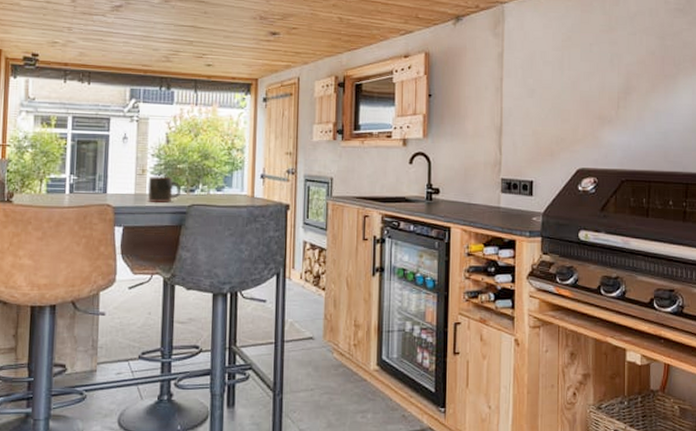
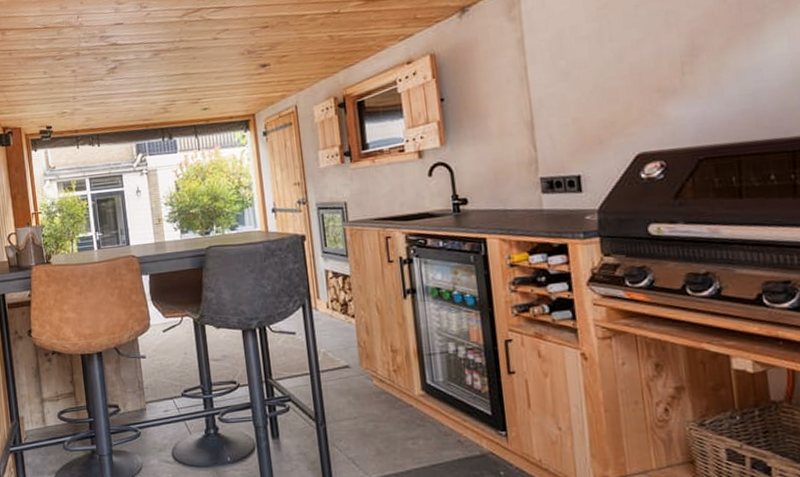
mug: present [147,176,181,203] -> none [165,222,197,249]

